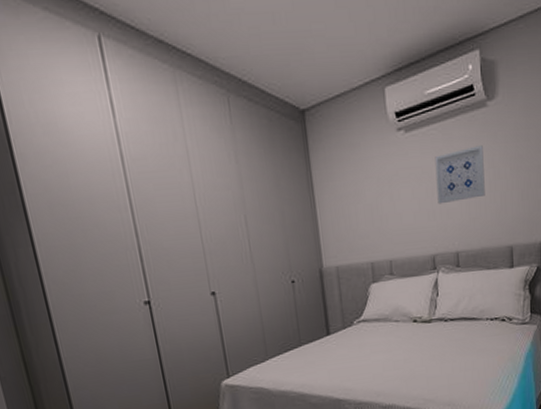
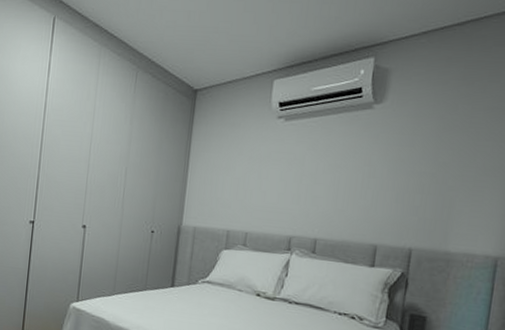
wall art: present [434,145,485,205] -> none [304,143,362,192]

